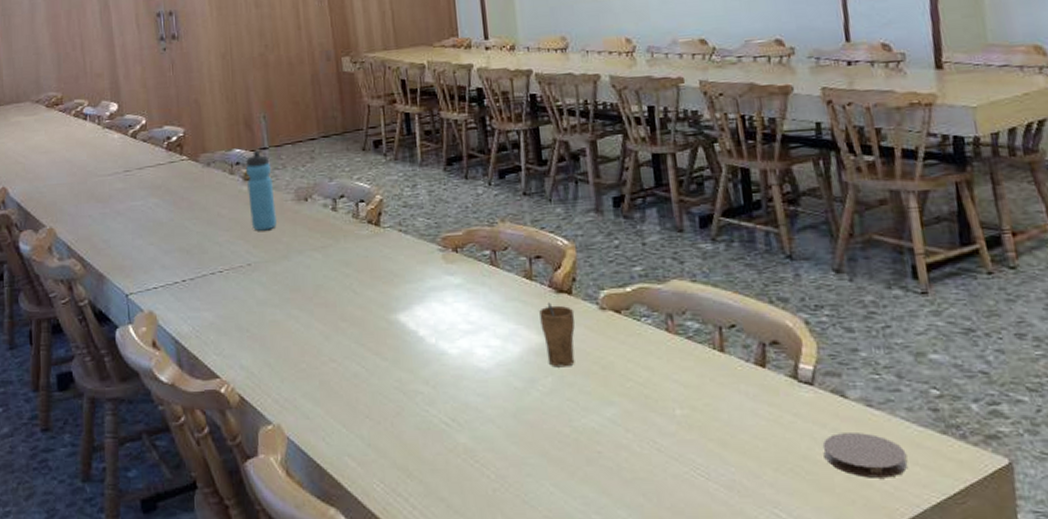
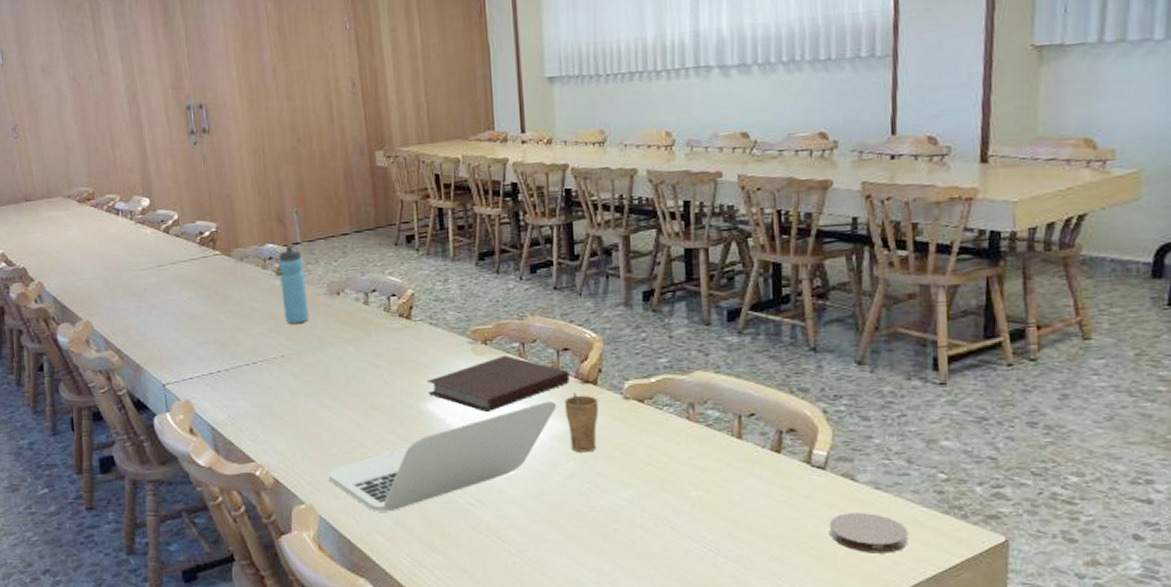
laptop: none [297,311,532,433] -> present [329,400,557,512]
notebook: none [398,263,544,323] -> present [427,355,570,412]

